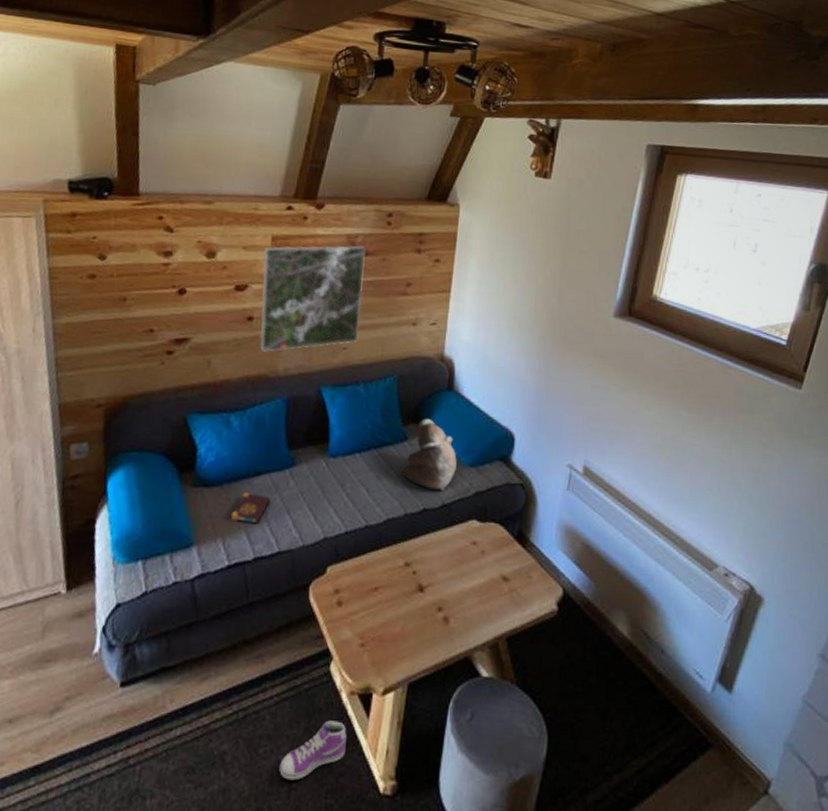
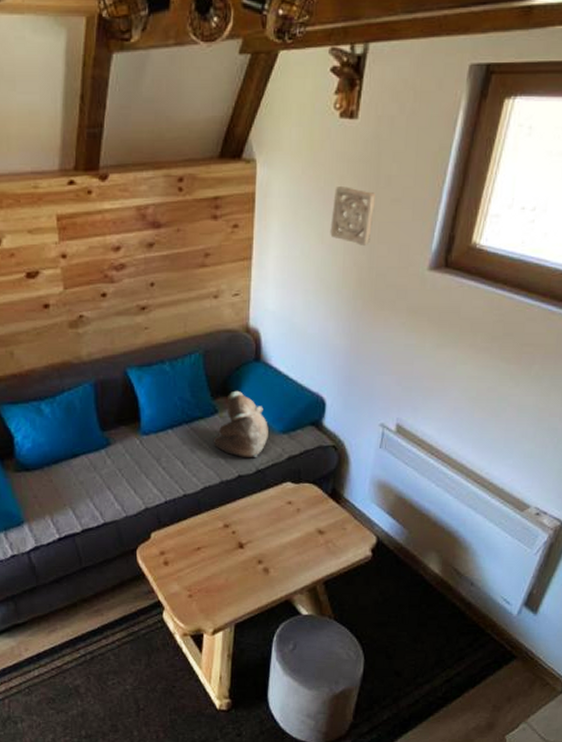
book: present [230,492,271,524] -> none [54,473,90,501]
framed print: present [260,245,366,352] -> none [51,217,159,338]
sneaker: present [279,720,347,781] -> none [127,657,183,704]
wall ornament: none [524,234,565,289] -> present [330,187,375,246]

